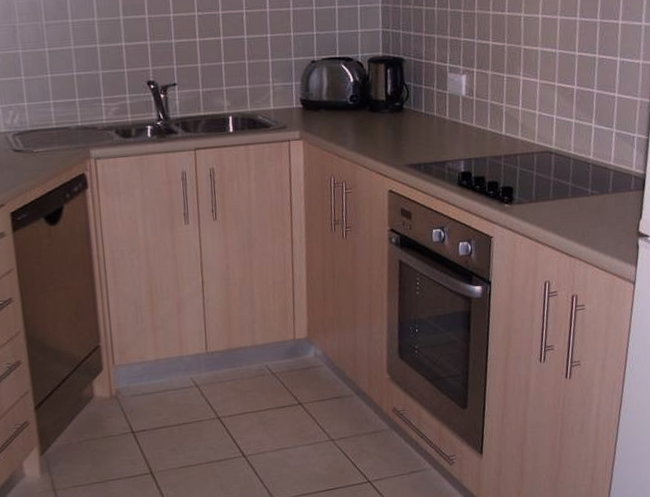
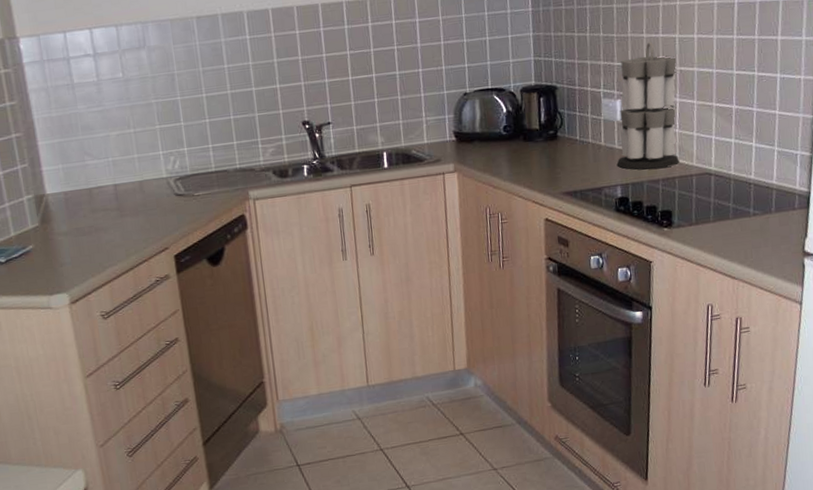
spice rack: none [460,19,522,145] -> present [616,42,680,170]

